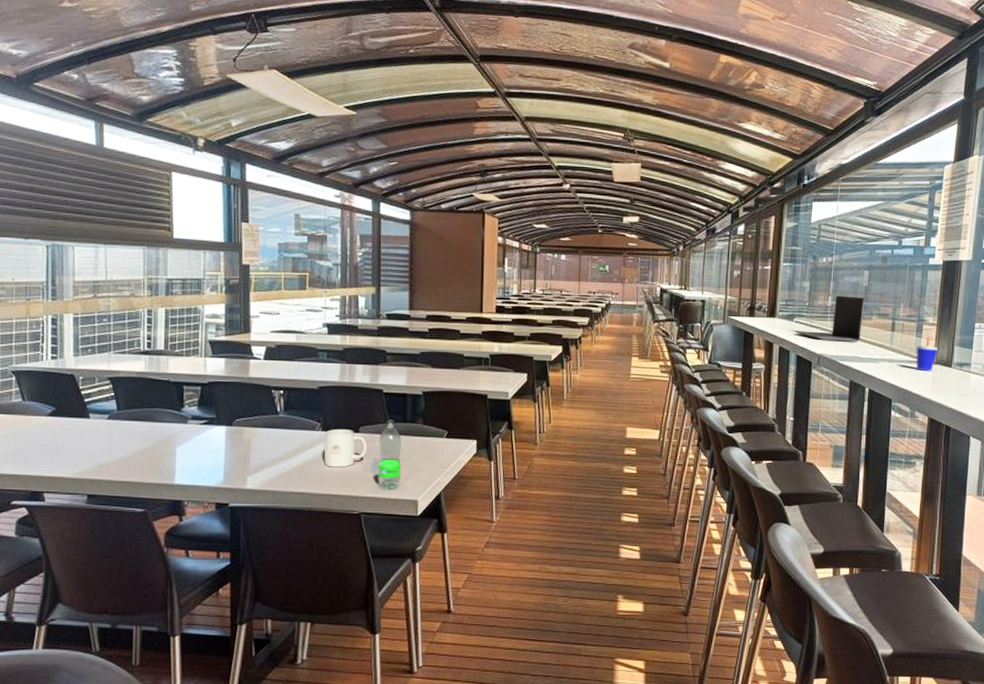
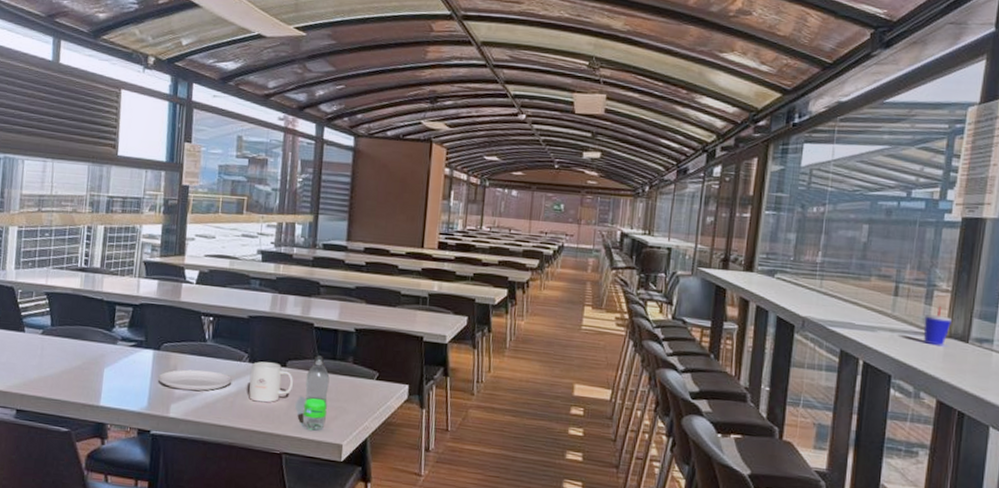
plate: none [232,441,307,462] -> present [157,369,233,392]
laptop computer: present [795,295,864,342] -> none [776,251,862,306]

